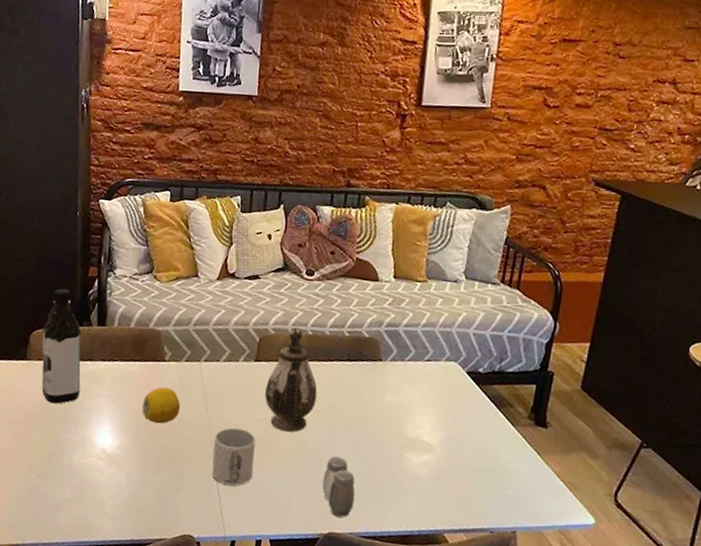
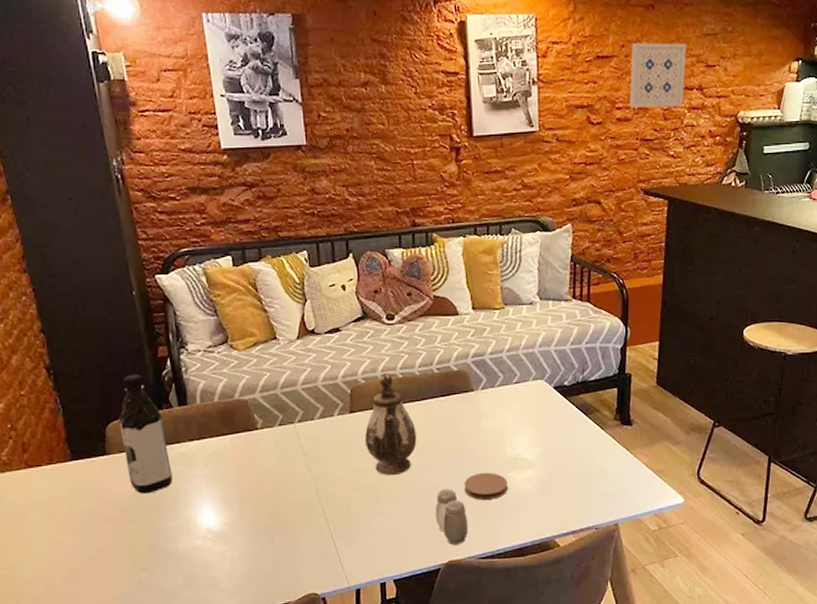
fruit: present [142,387,181,424] -> none [242,455,282,493]
mug: present [211,428,256,486] -> none [322,481,367,538]
coaster: none [356,446,403,478] -> present [464,472,508,500]
wall art: none [591,30,665,100] -> present [629,43,687,108]

